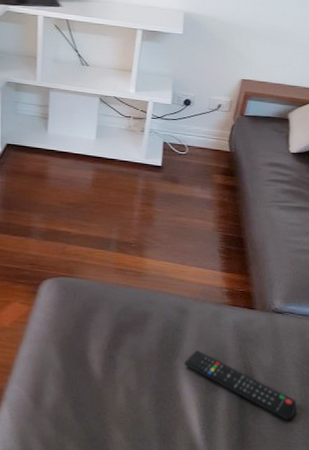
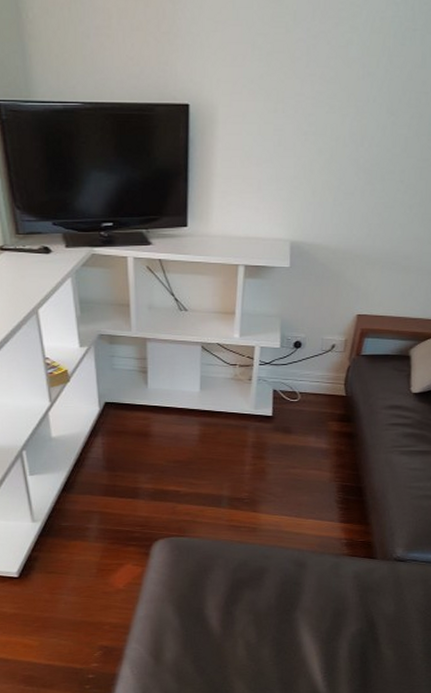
remote control: present [184,350,296,420] -> none [304,602,419,664]

